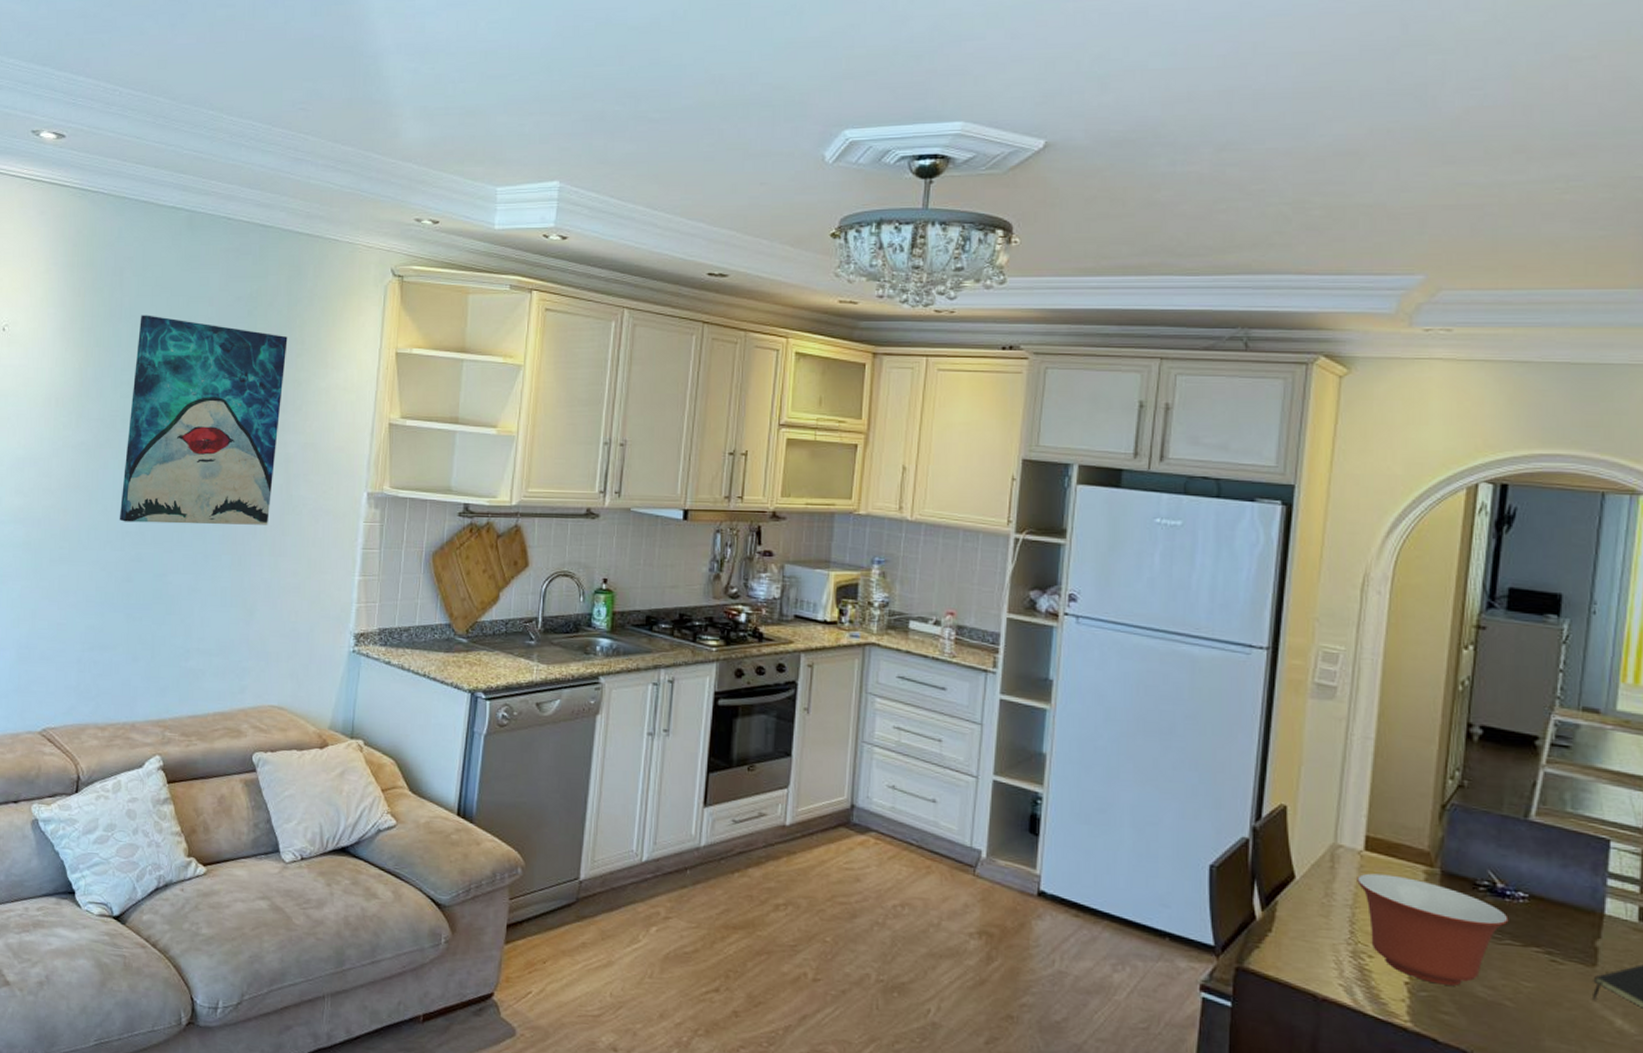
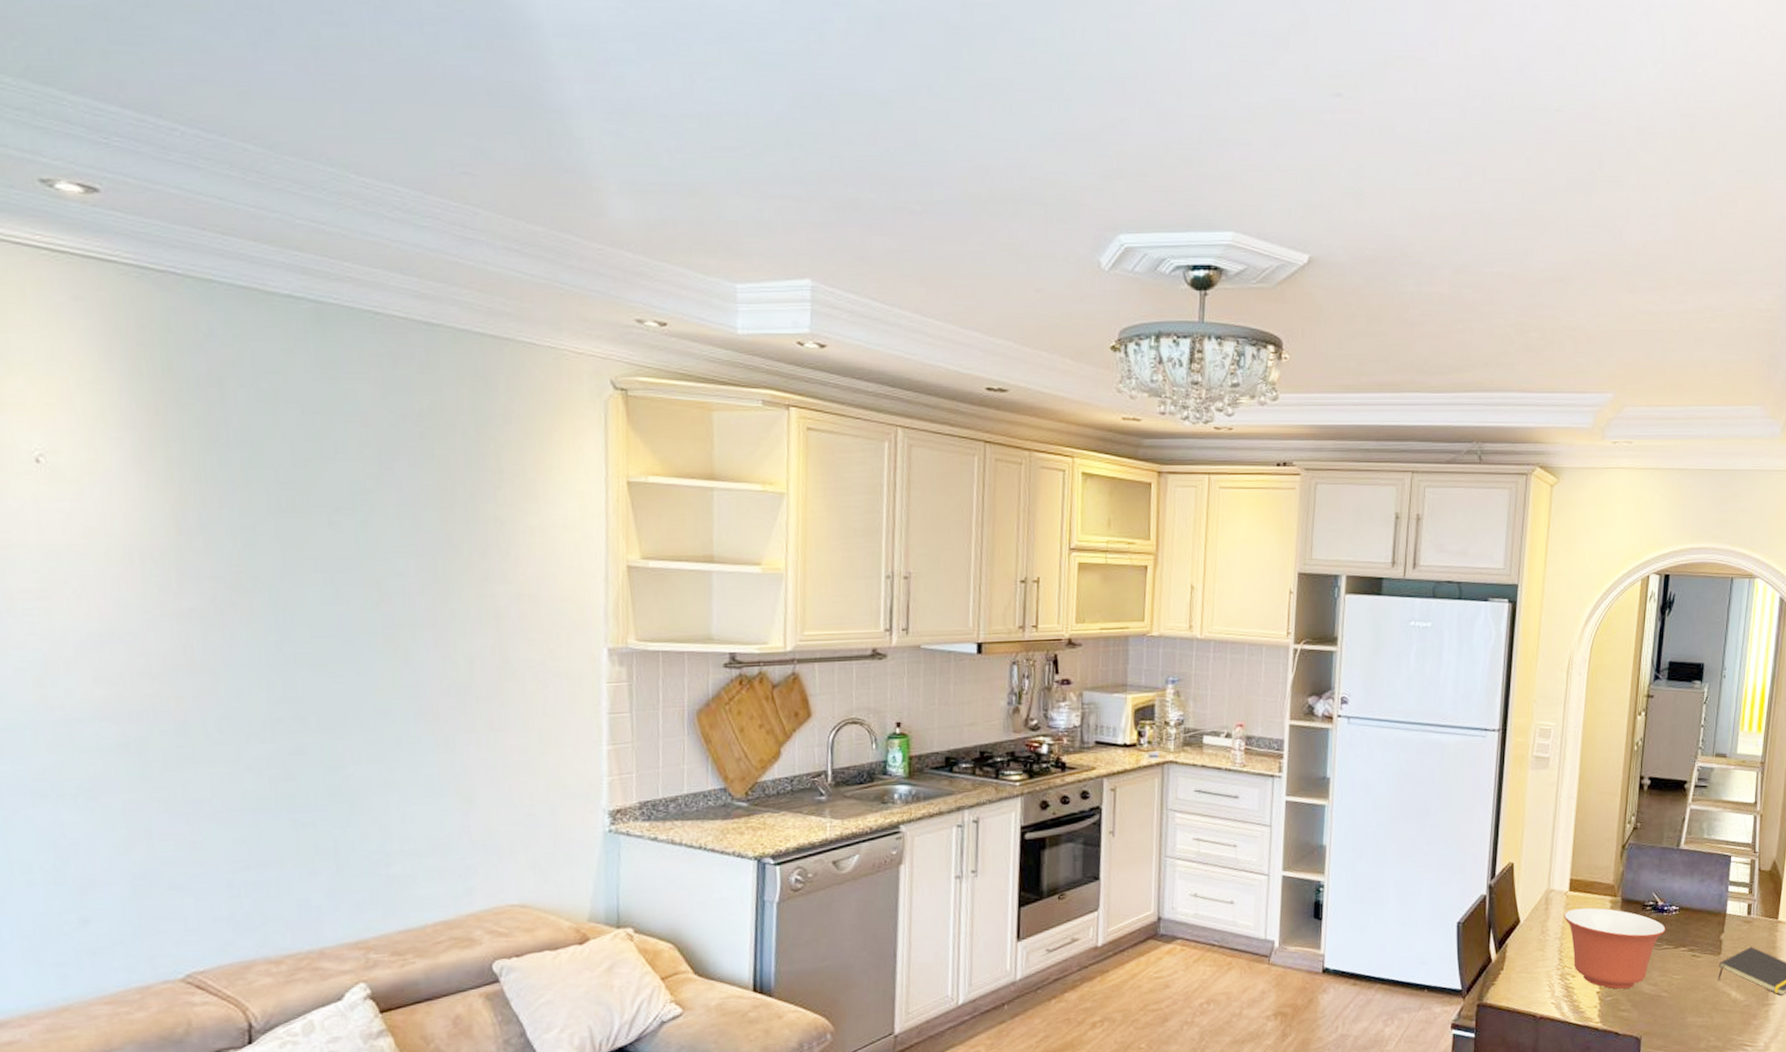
wall art: present [119,315,288,525] -> none [259,439,481,707]

